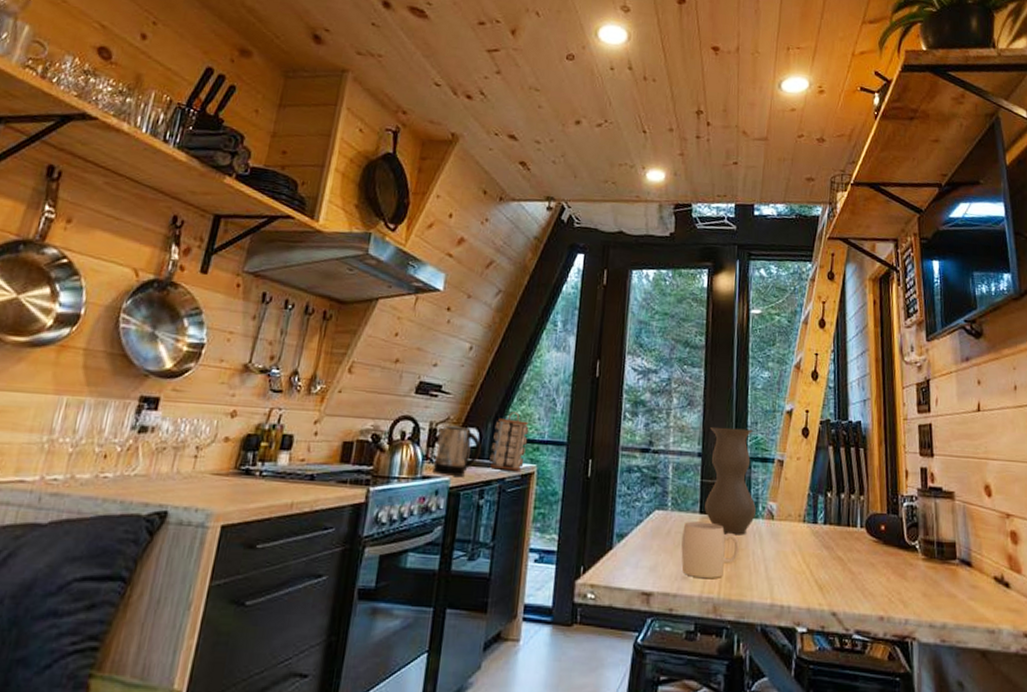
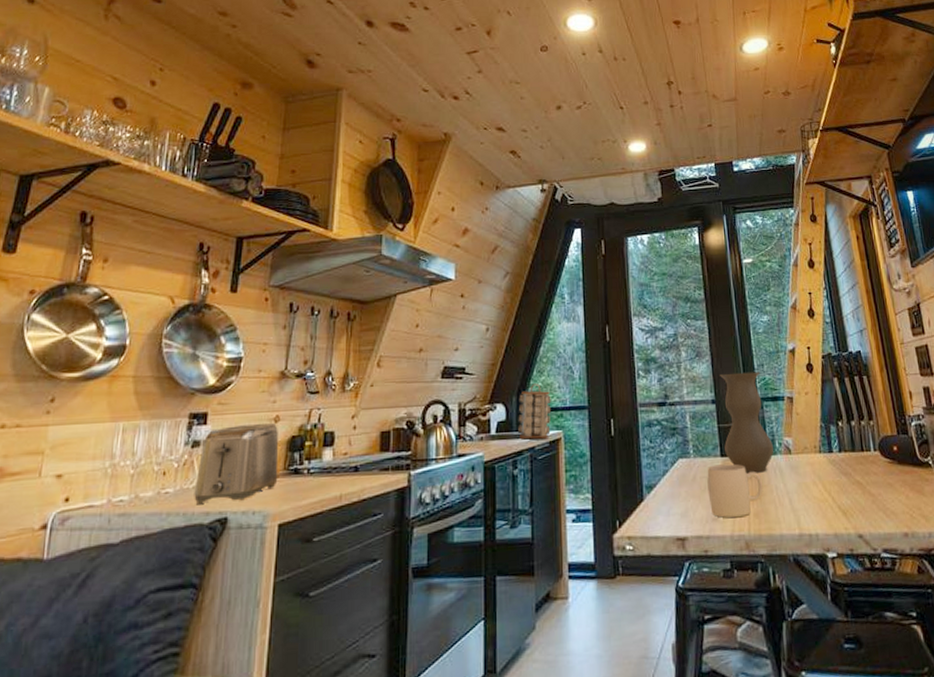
toaster: none [134,415,234,496] -> present [194,422,279,504]
kettle: present [432,425,481,477] -> none [466,403,509,452]

